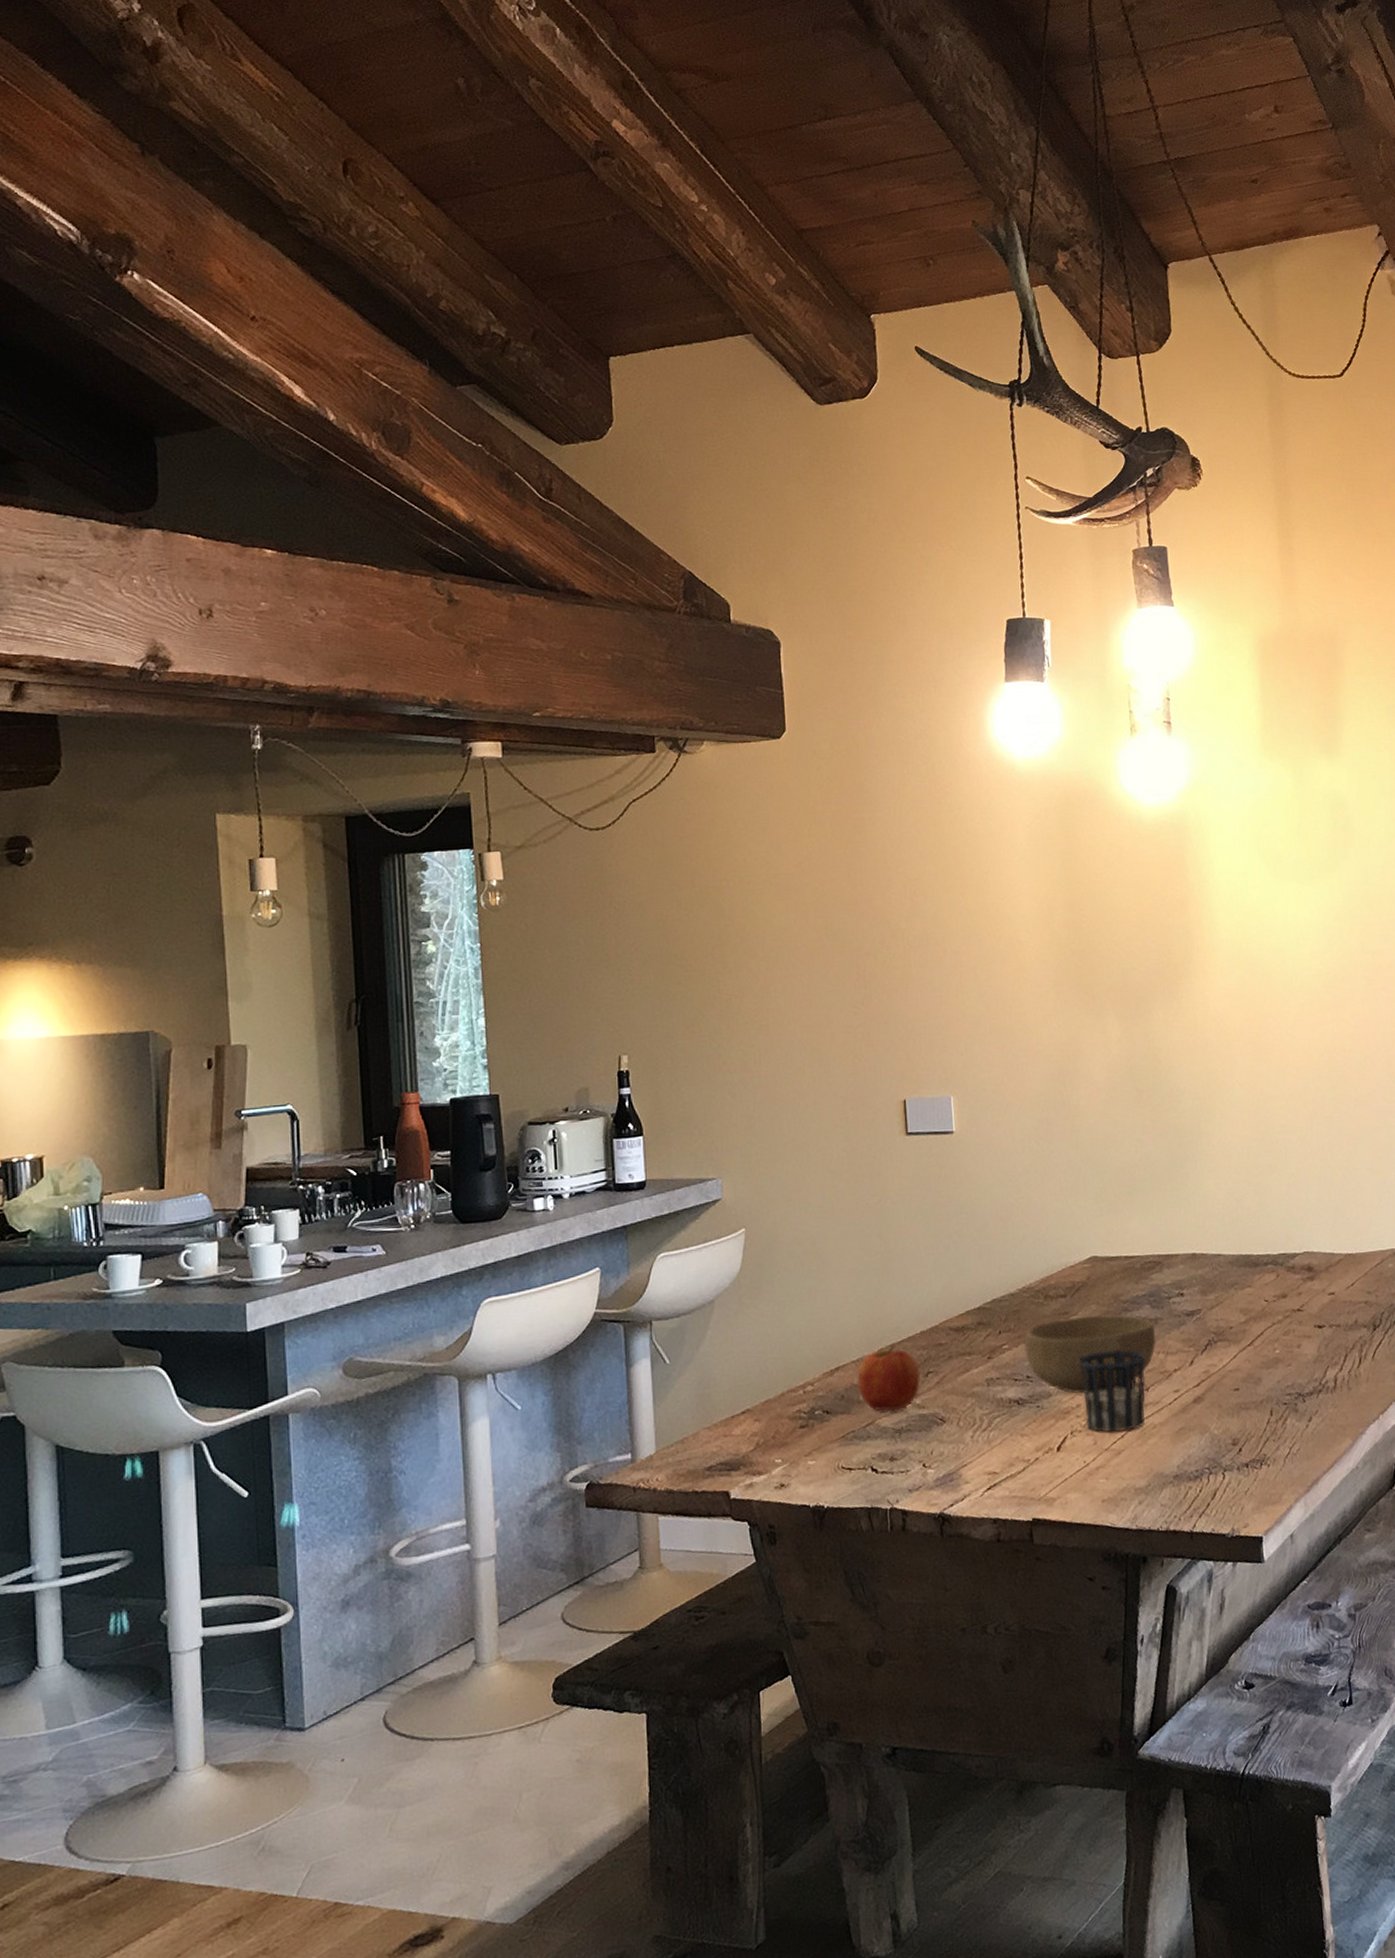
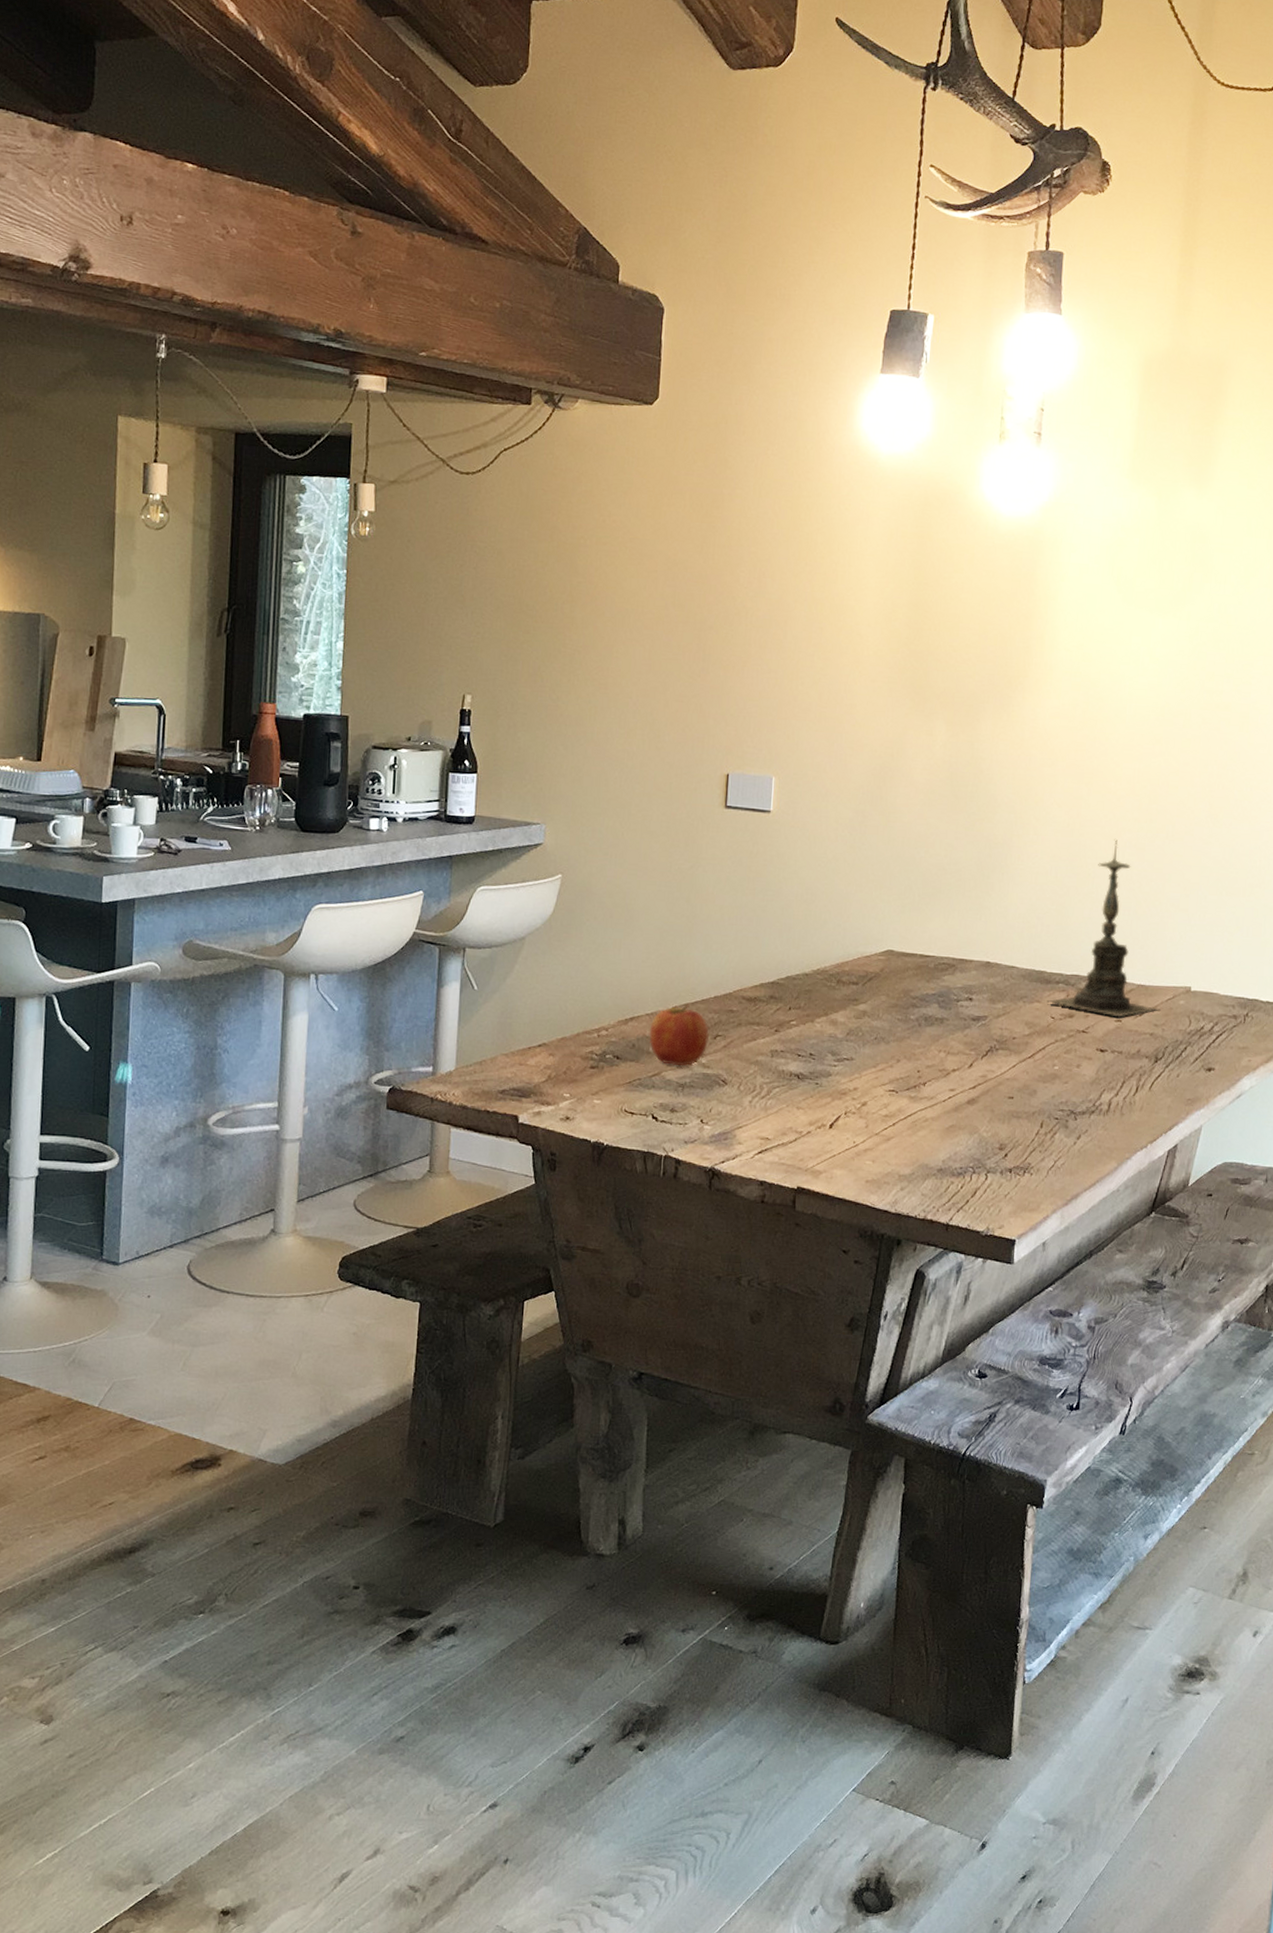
bowl: present [1024,1315,1156,1394] -> none [811,1004,940,1079]
cup: present [1079,1350,1145,1433] -> none [860,1041,926,1120]
candle holder: none [1258,1110,1372,1291] -> present [1046,838,1161,1018]

